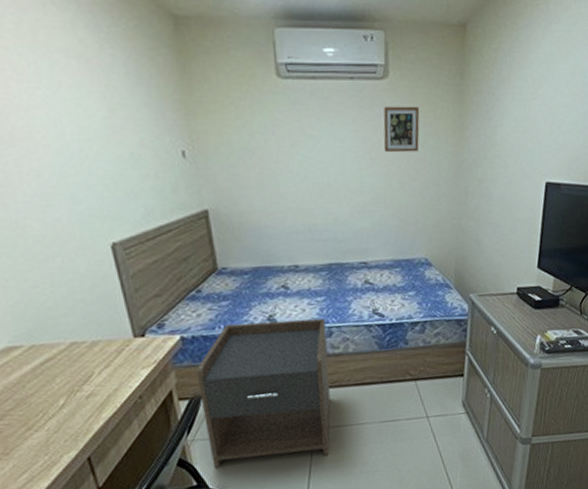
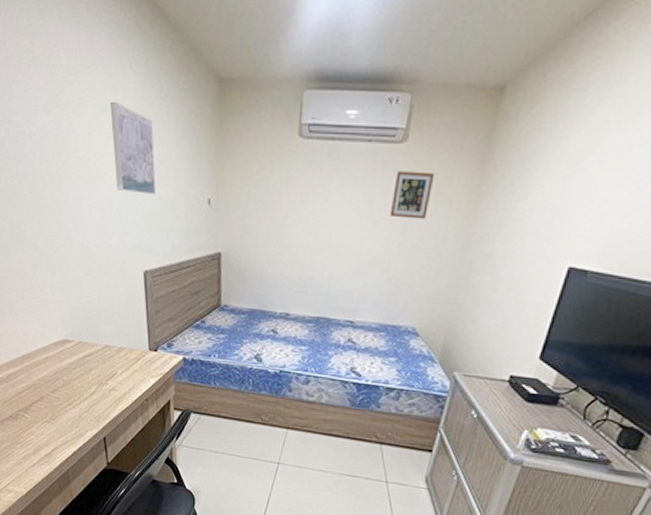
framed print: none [30,44,113,152] -> present [110,102,156,195]
nightstand: present [196,318,331,469] -> none [190,355,305,491]

